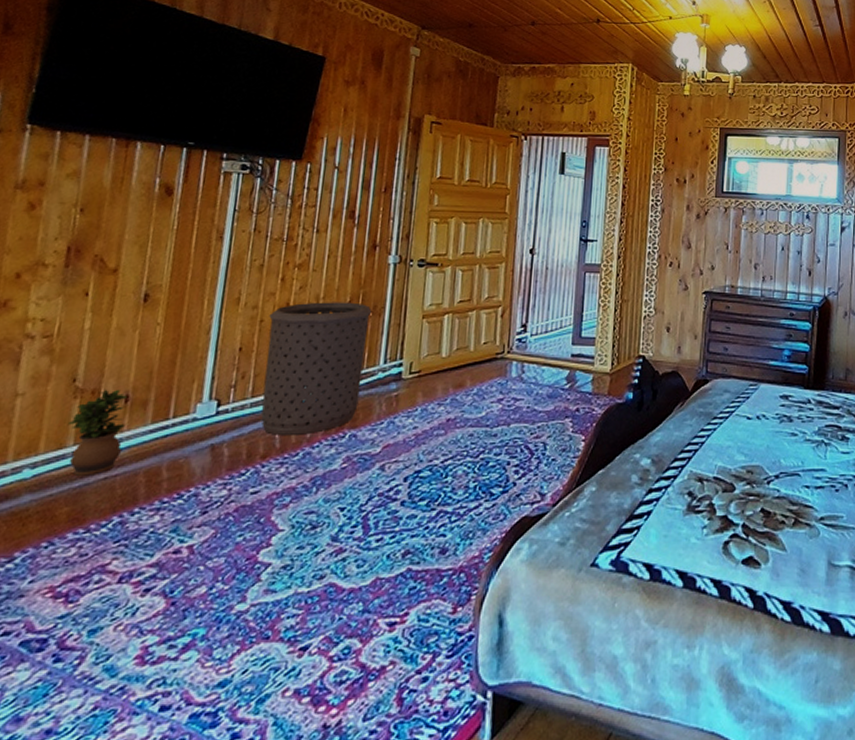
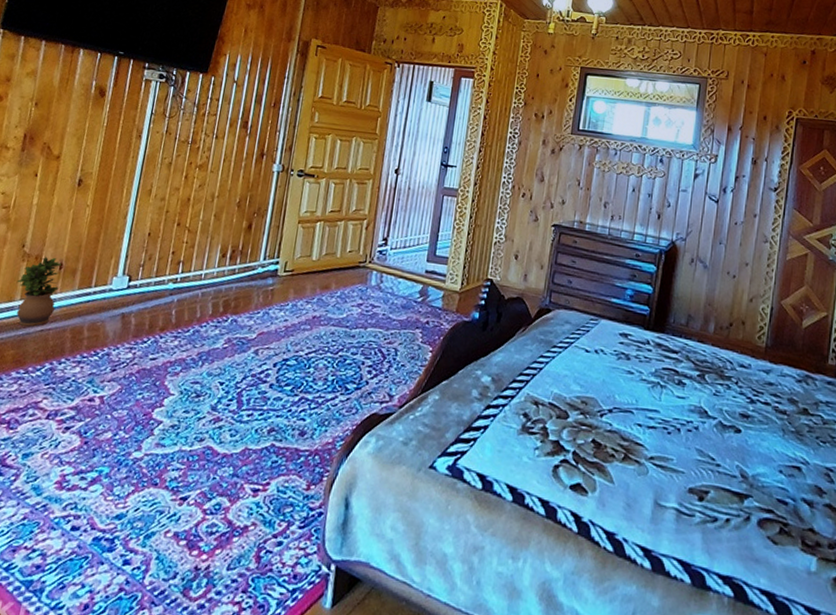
laundry basket: present [261,302,372,435] -> none [162,199,257,315]

